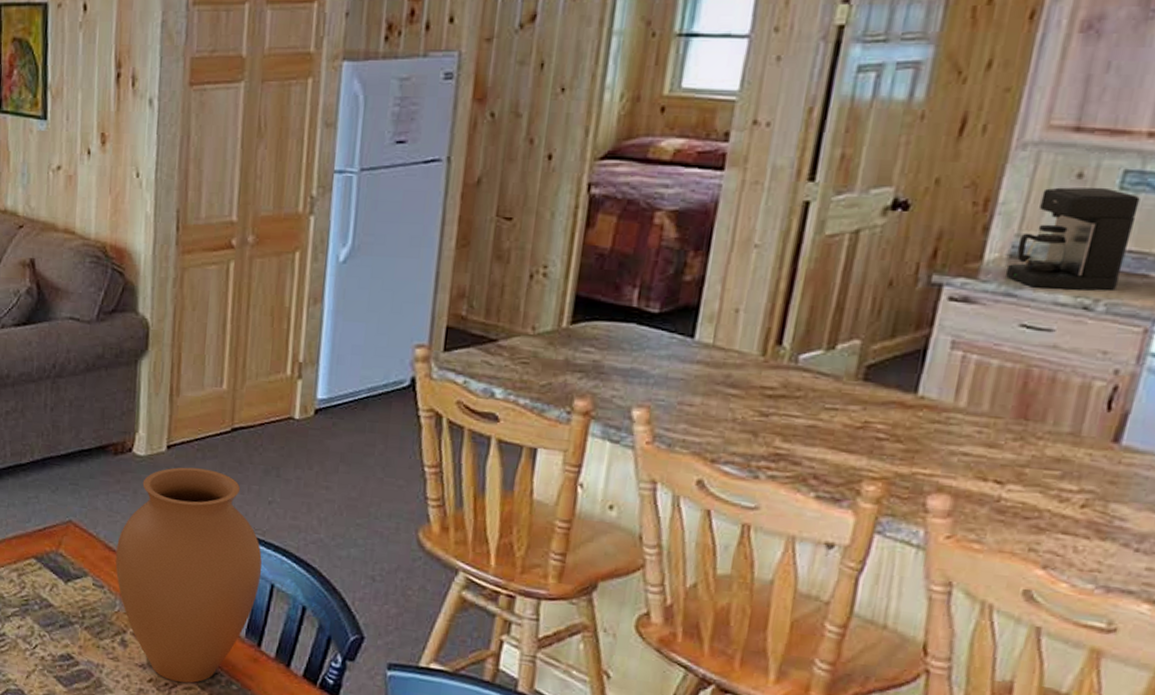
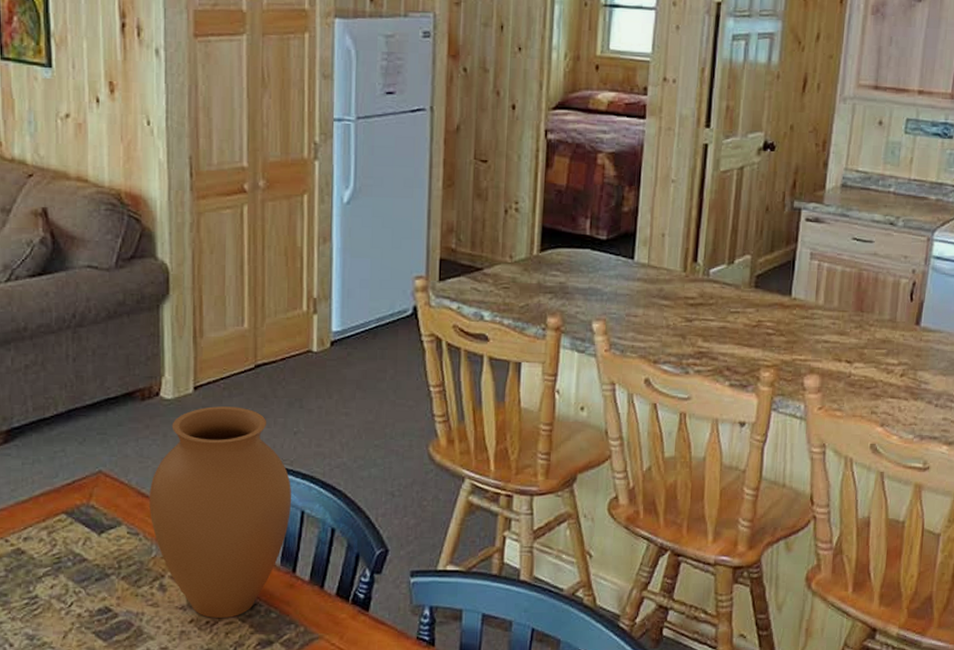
coffee maker: present [1005,187,1140,291] -> none [840,131,917,211]

